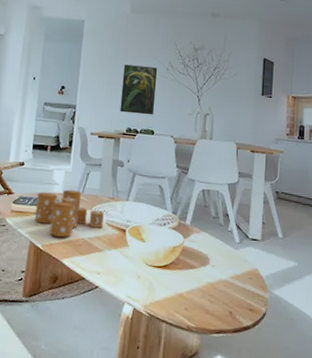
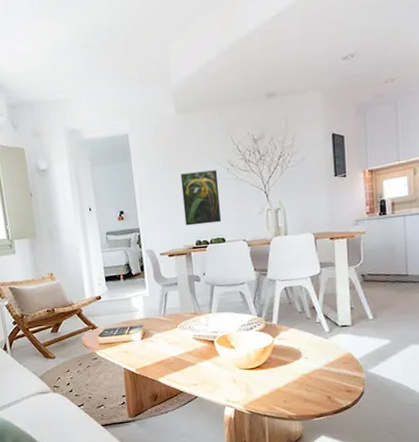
candle: present [35,189,104,237] -> none [121,312,191,359]

